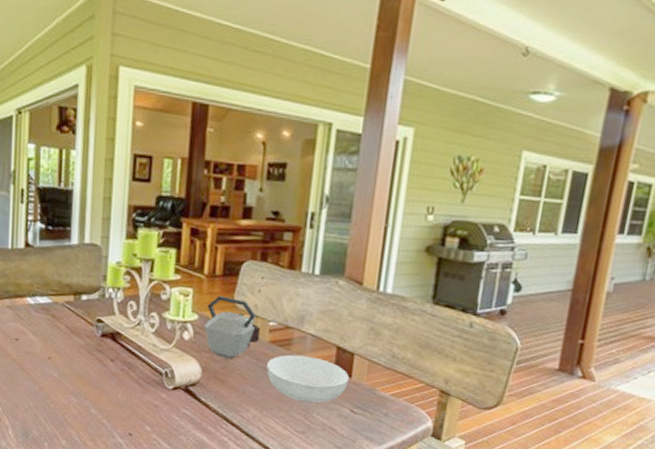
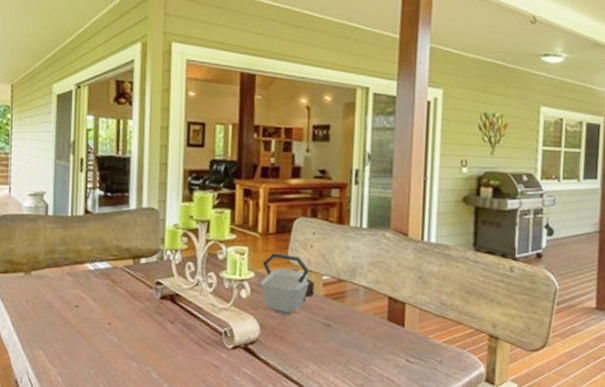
serving bowl: present [266,354,349,403] -> none [323,307,402,355]

